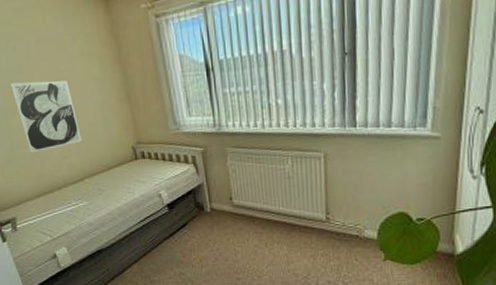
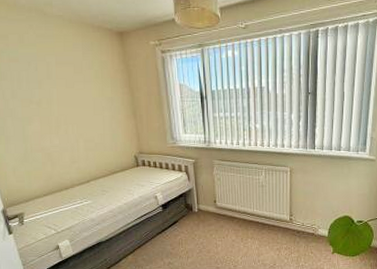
wall art: present [10,80,82,153] -> none [29,96,91,157]

